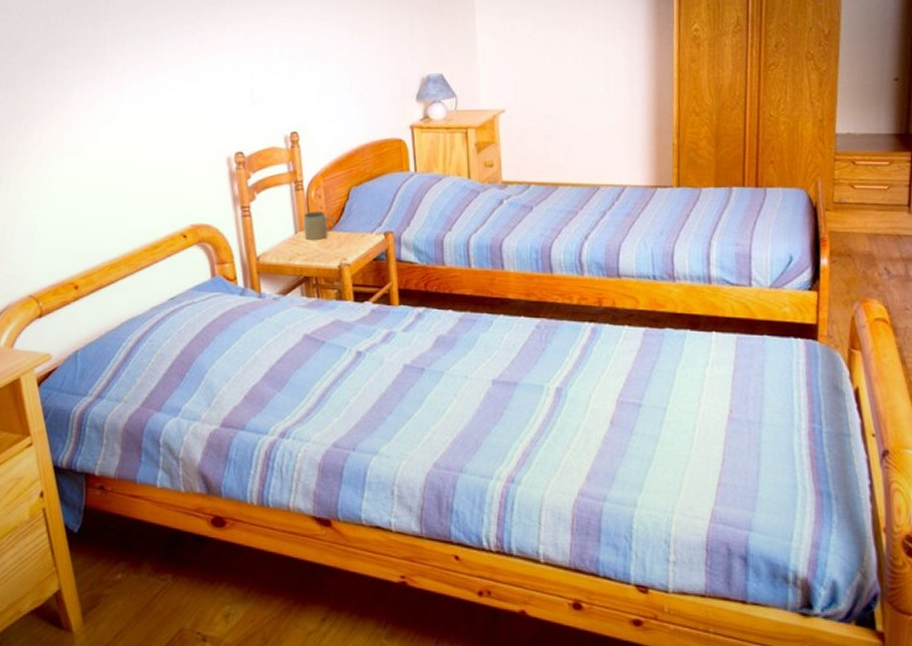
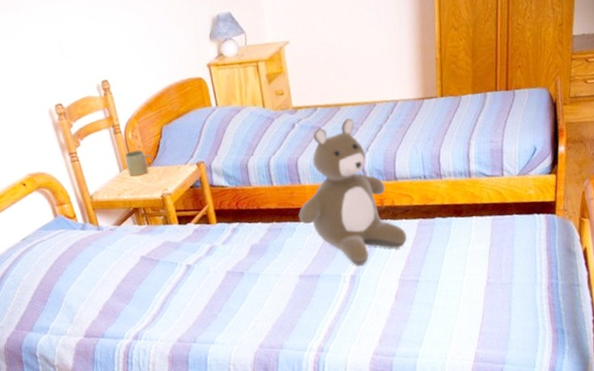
teddy bear: none [498,200,630,376] -> present [299,118,408,266]

